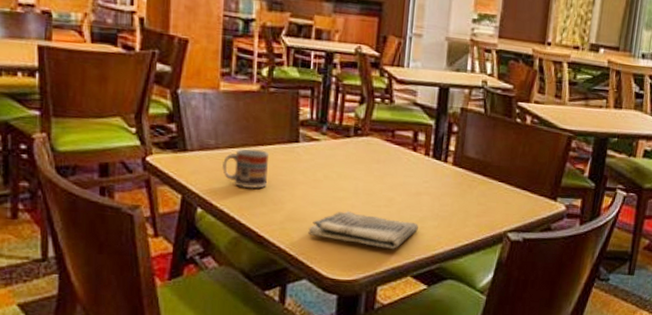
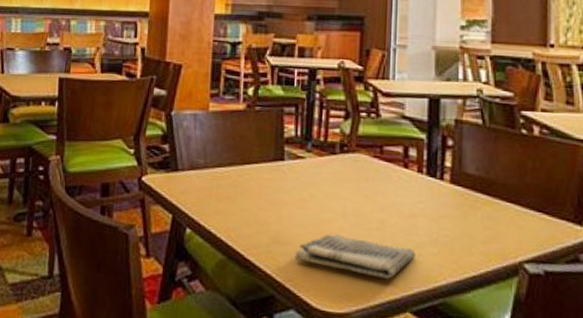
cup: present [222,148,270,189] -> none [210,167,256,209]

